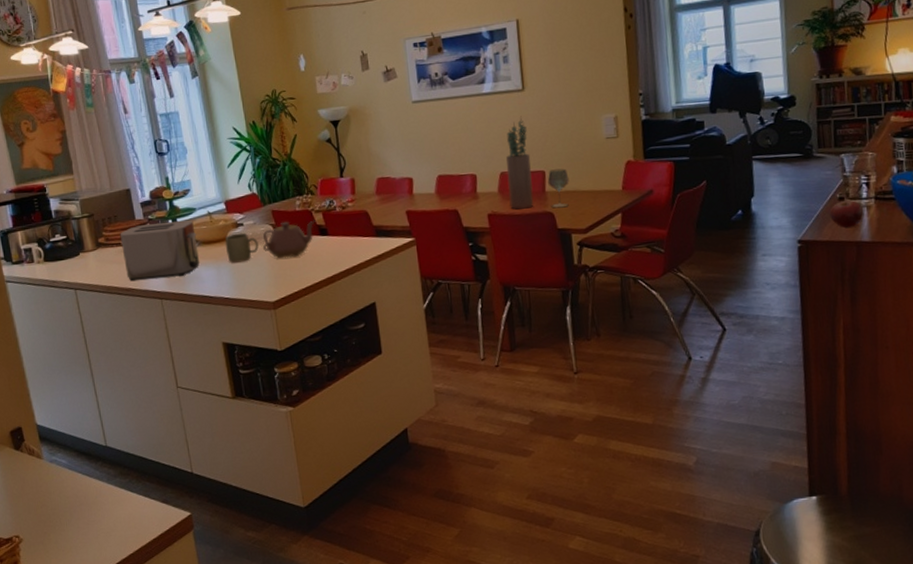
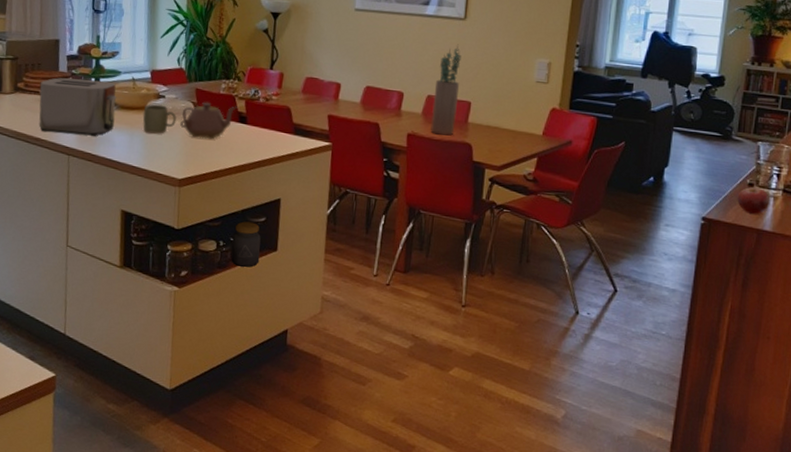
jar: none [335,330,367,376] -> present [231,221,261,267]
wine glass: present [547,168,569,209] -> none [470,102,493,142]

